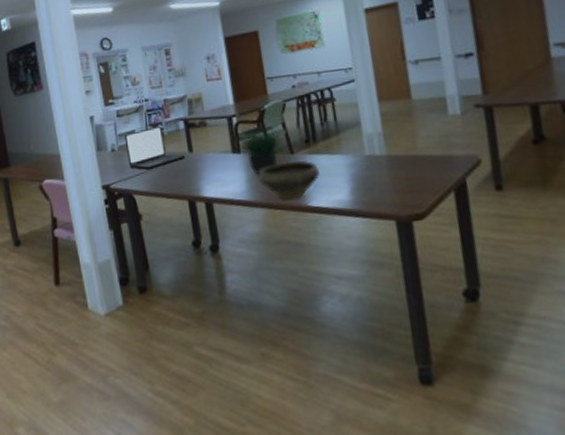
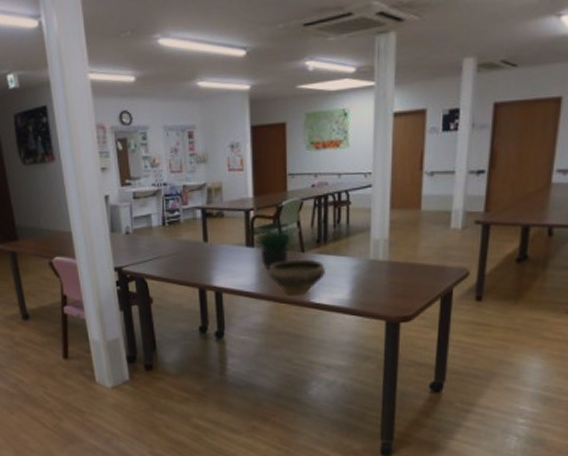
laptop: present [124,126,186,170] -> none [139,213,200,255]

